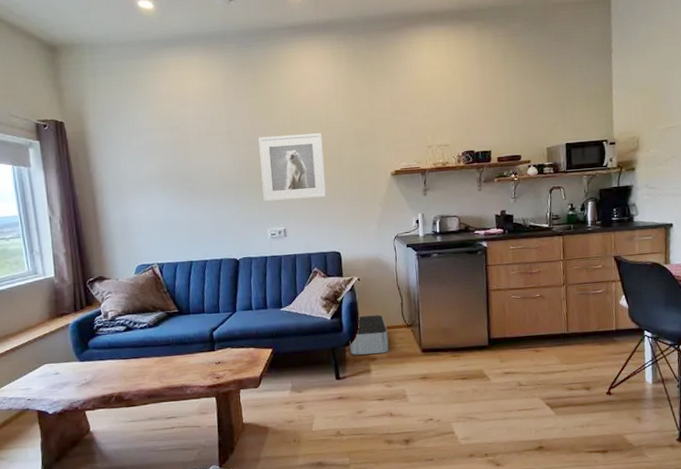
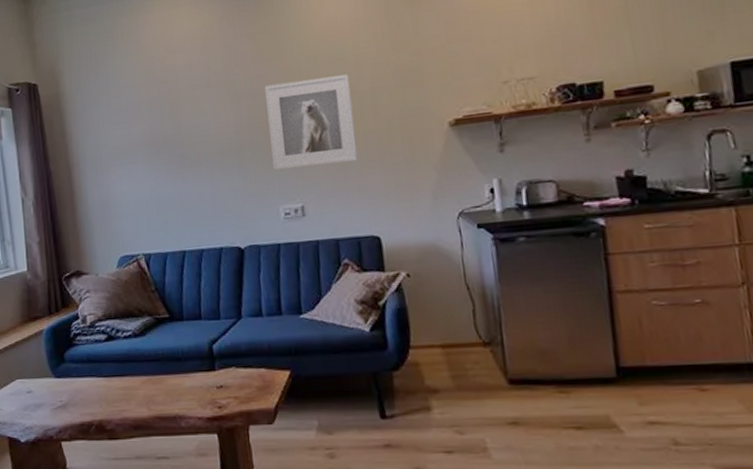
storage bin: present [349,315,389,355] -> none [398,326,458,384]

